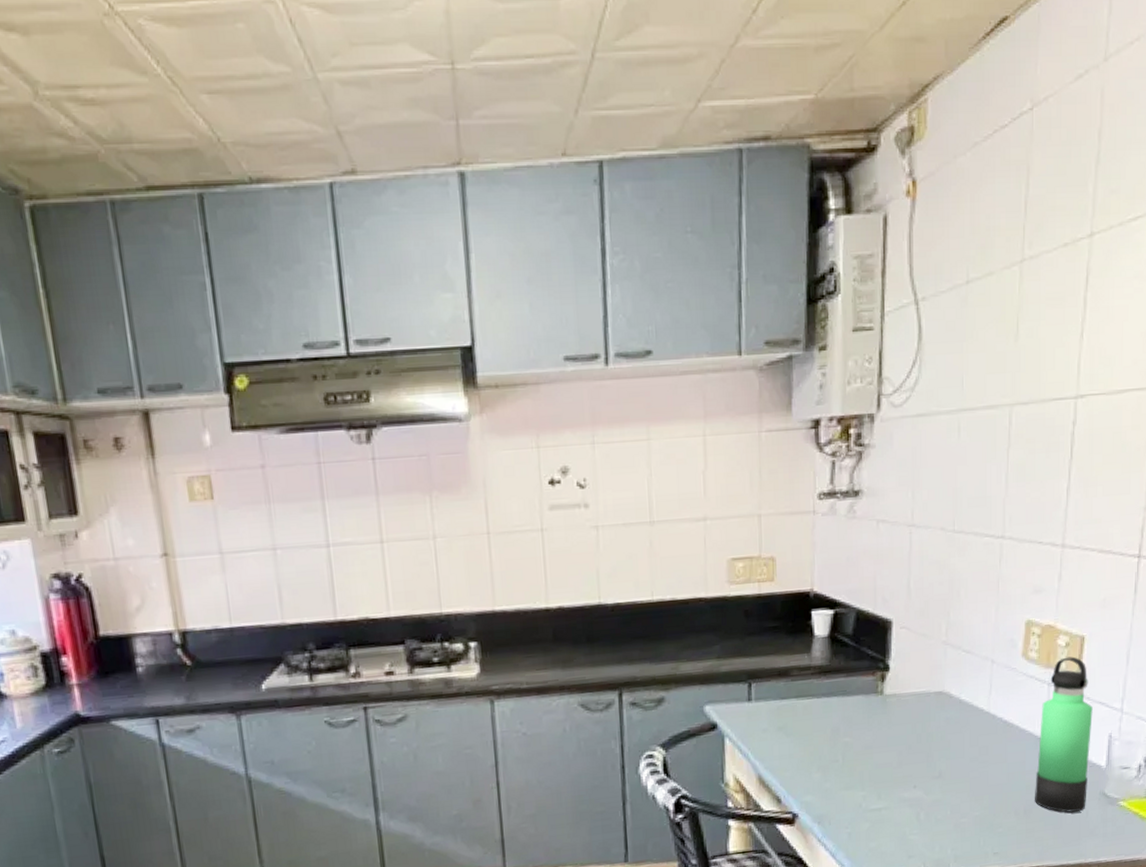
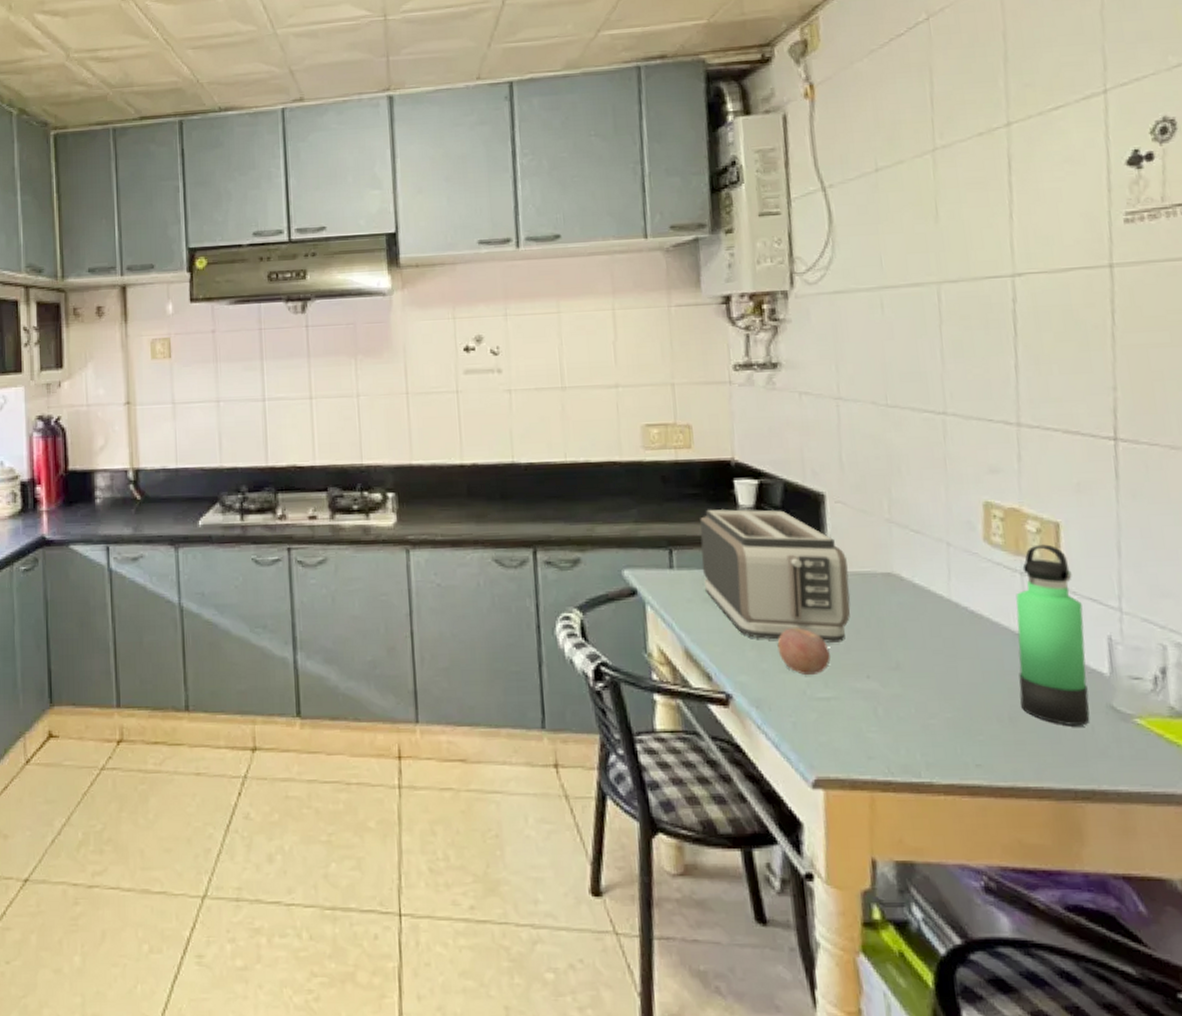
toaster: none [777,638,906,761] -> present [699,509,851,643]
fruit: none [840,748,885,790] -> present [777,628,831,675]

